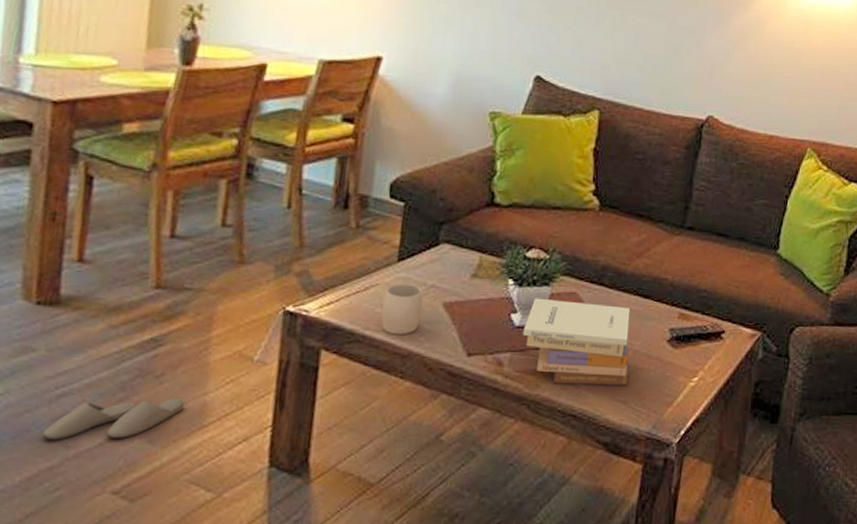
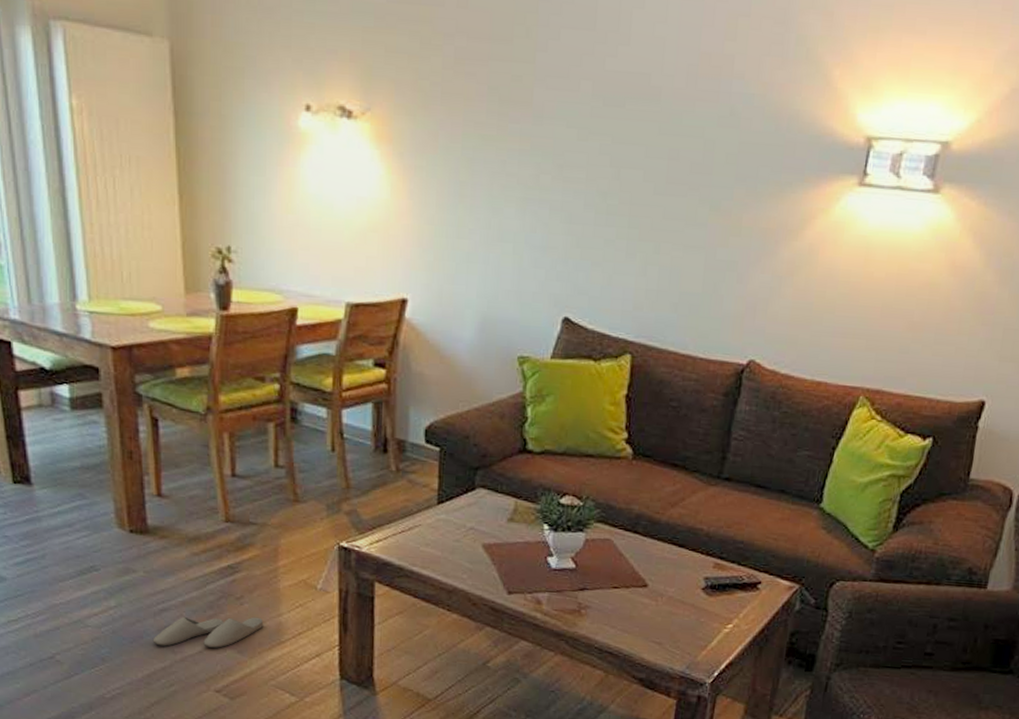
mug: present [381,283,423,335] -> none [426,524,463,572]
books: present [522,298,631,385] -> none [559,543,665,628]

